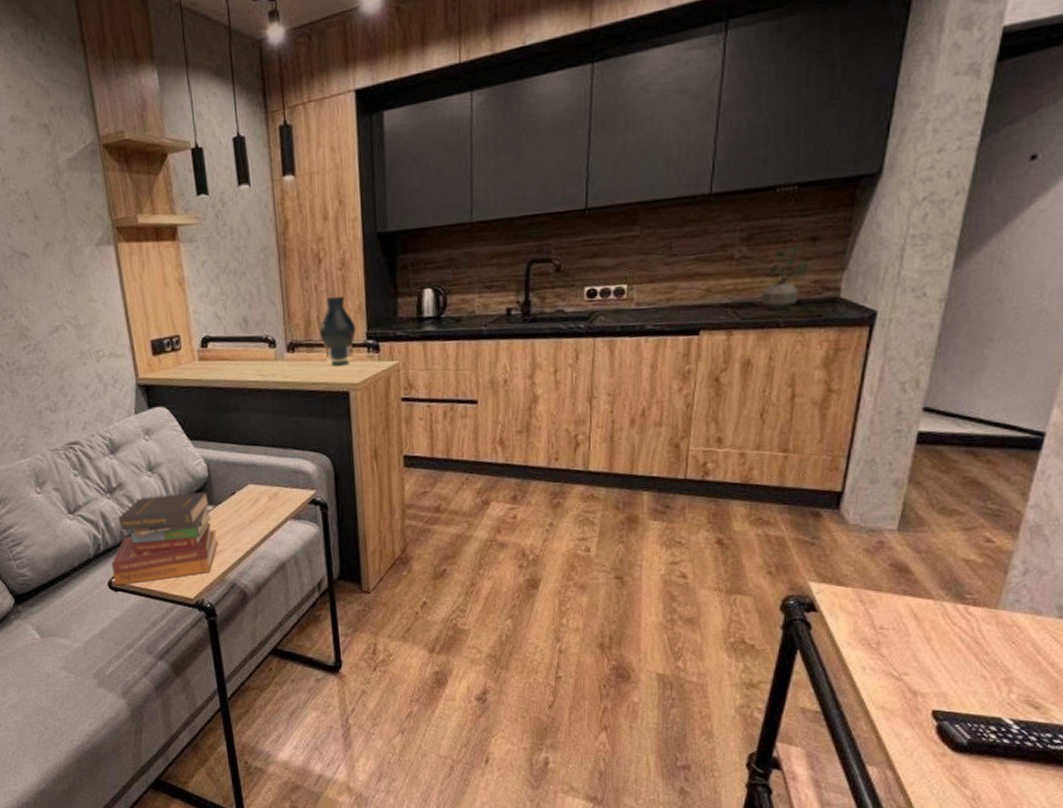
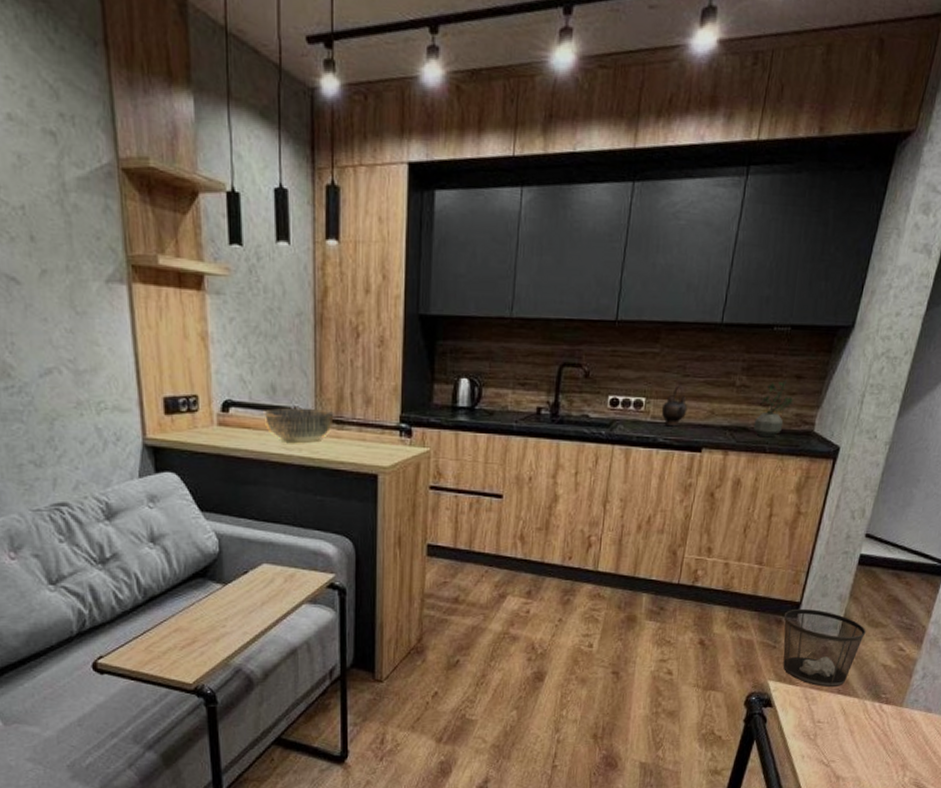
books: present [111,491,218,585] -> none [97,569,224,667]
bowl: none [240,334,303,370] -> present [265,407,334,443]
vase: present [319,295,357,366] -> none [351,374,390,447]
teapot: none [647,266,678,312] -> present [661,385,688,427]
waste bin: none [821,498,936,588] -> present [783,608,866,688]

